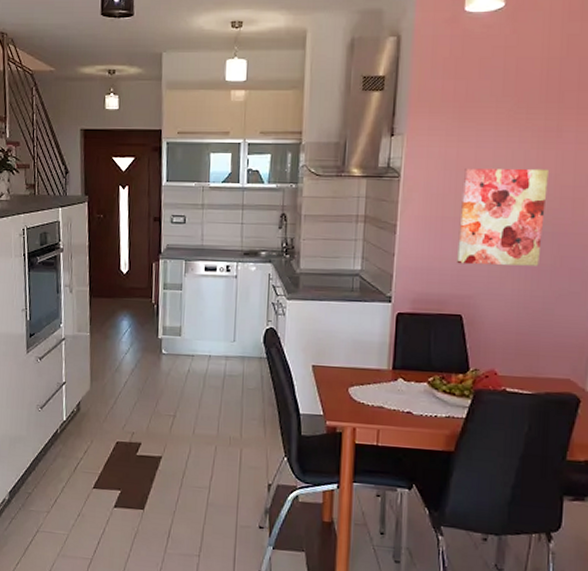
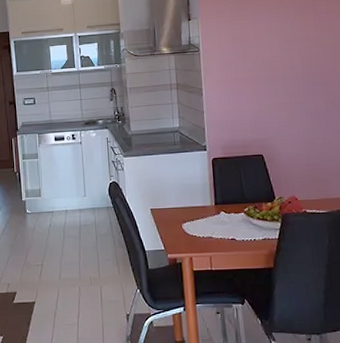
wall art: present [456,168,550,266] -> none [248,34,316,115]

